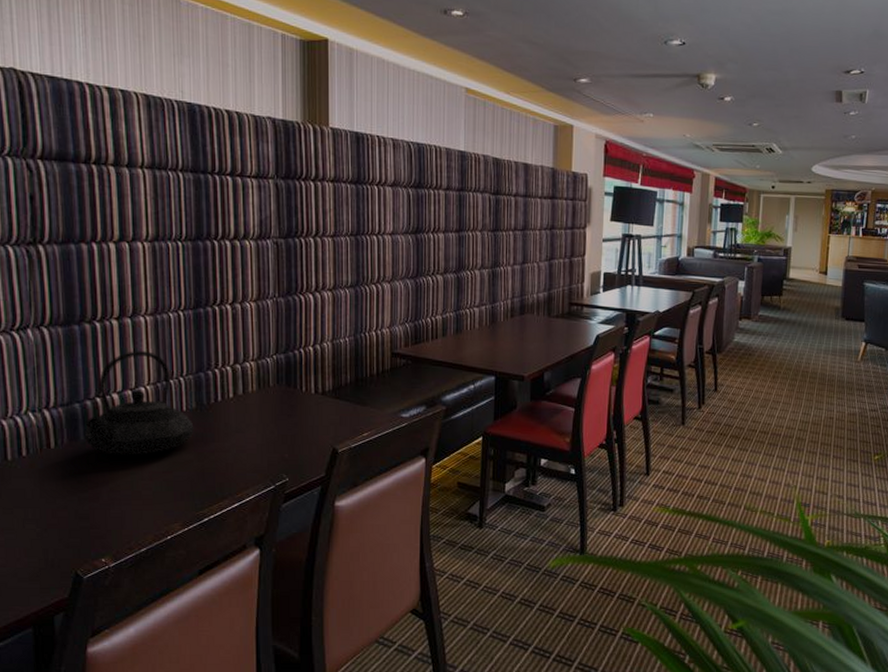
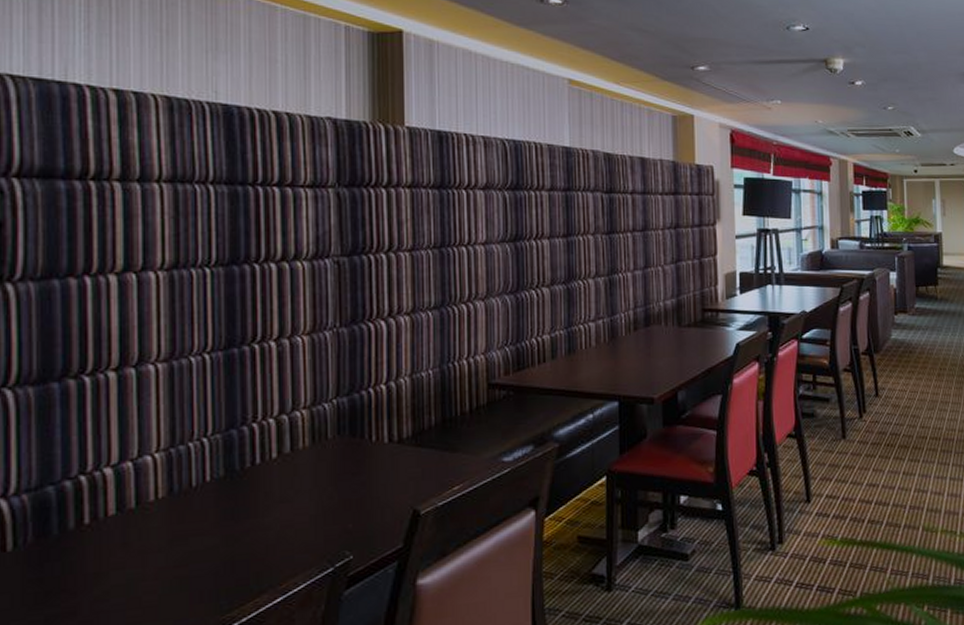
teapot: present [85,351,194,456] -> none [61,408,221,551]

